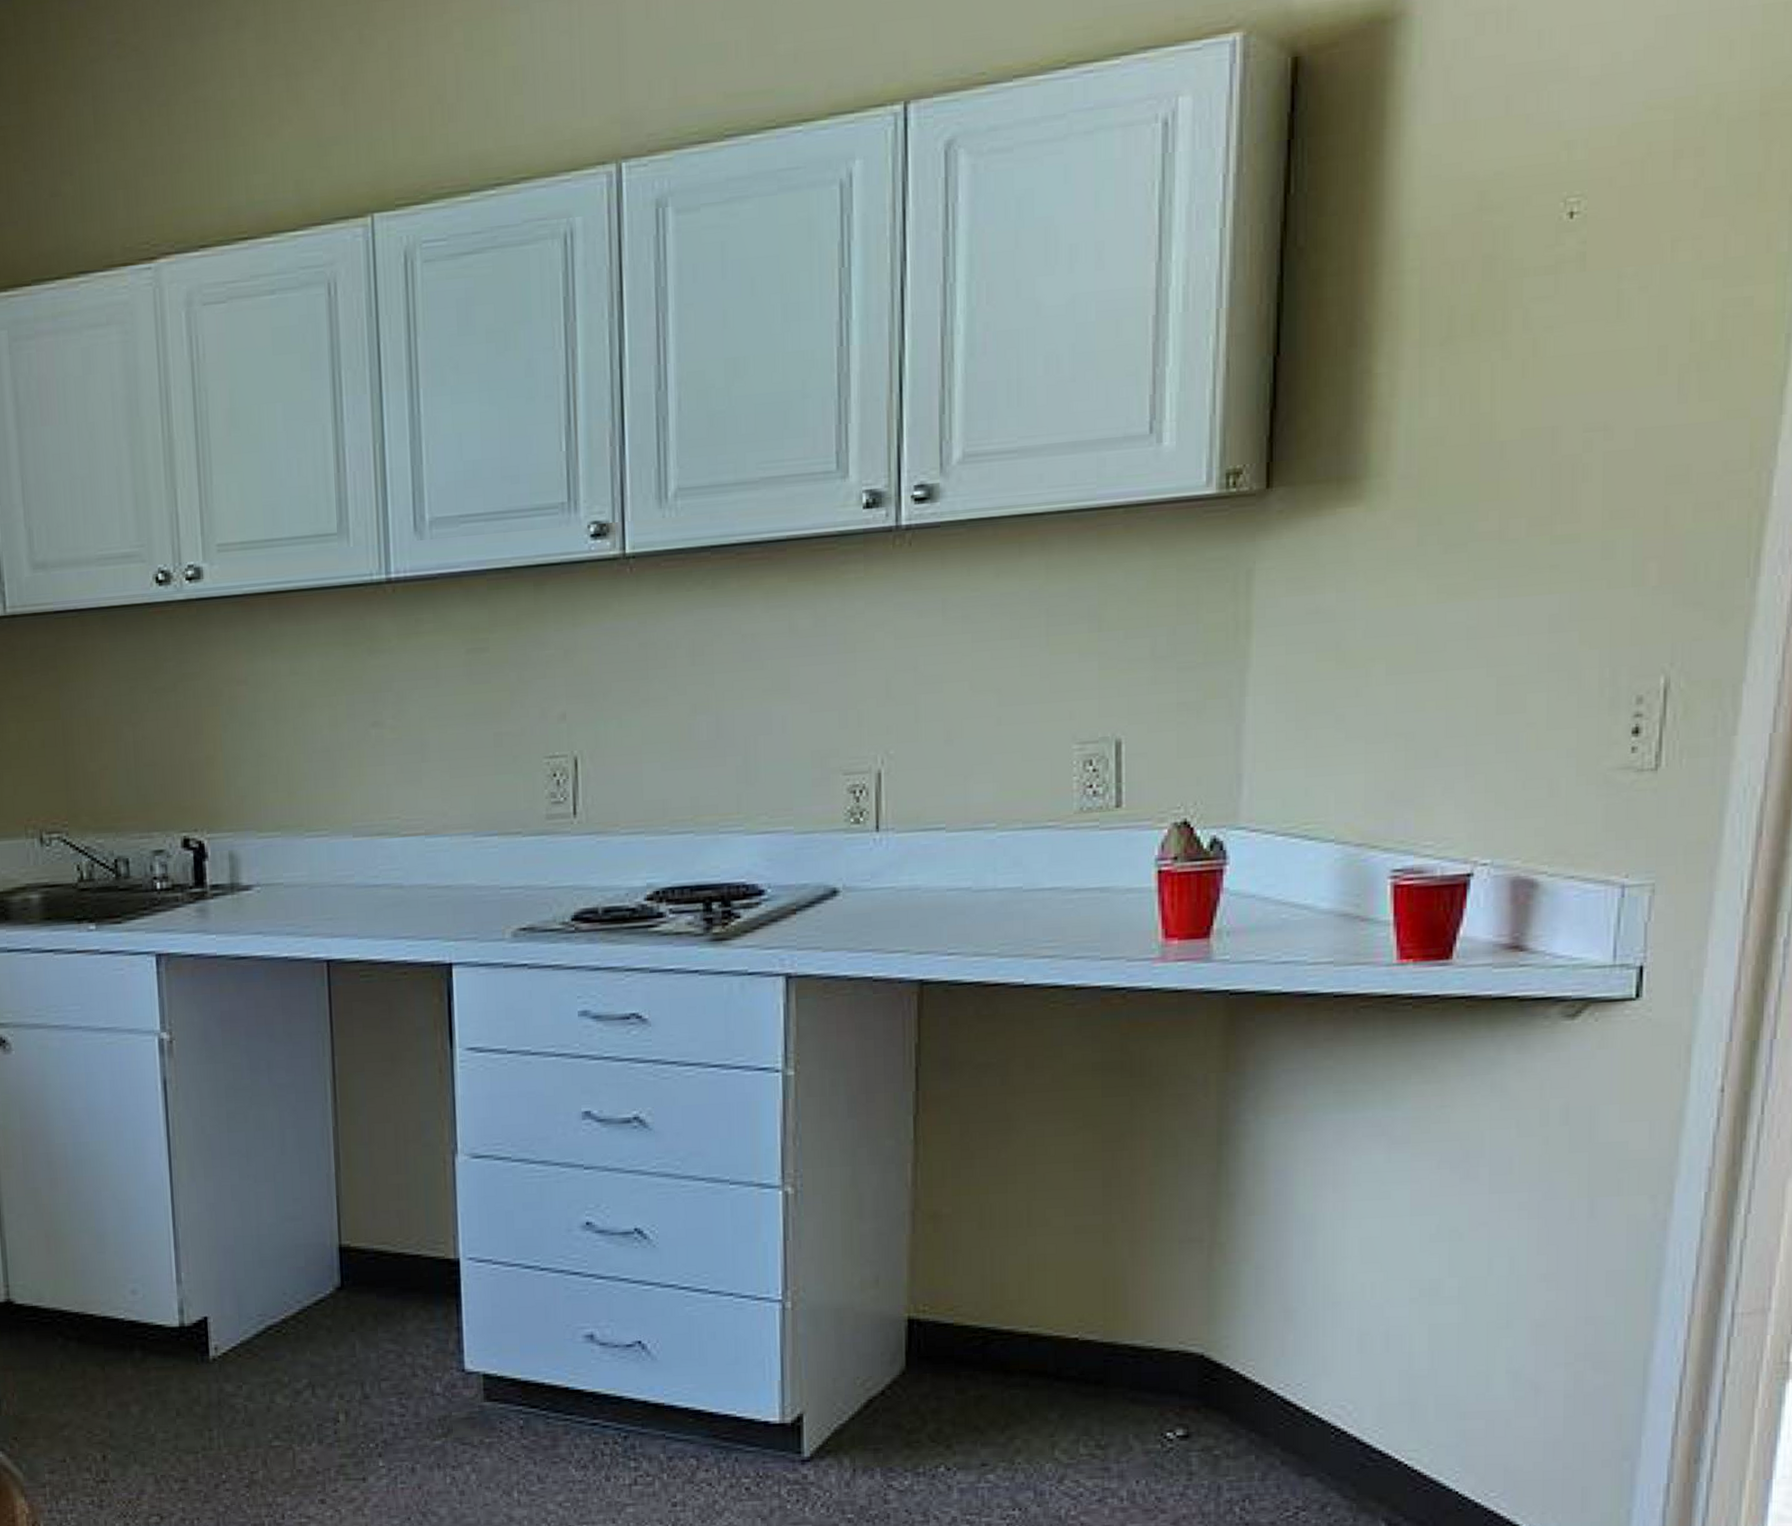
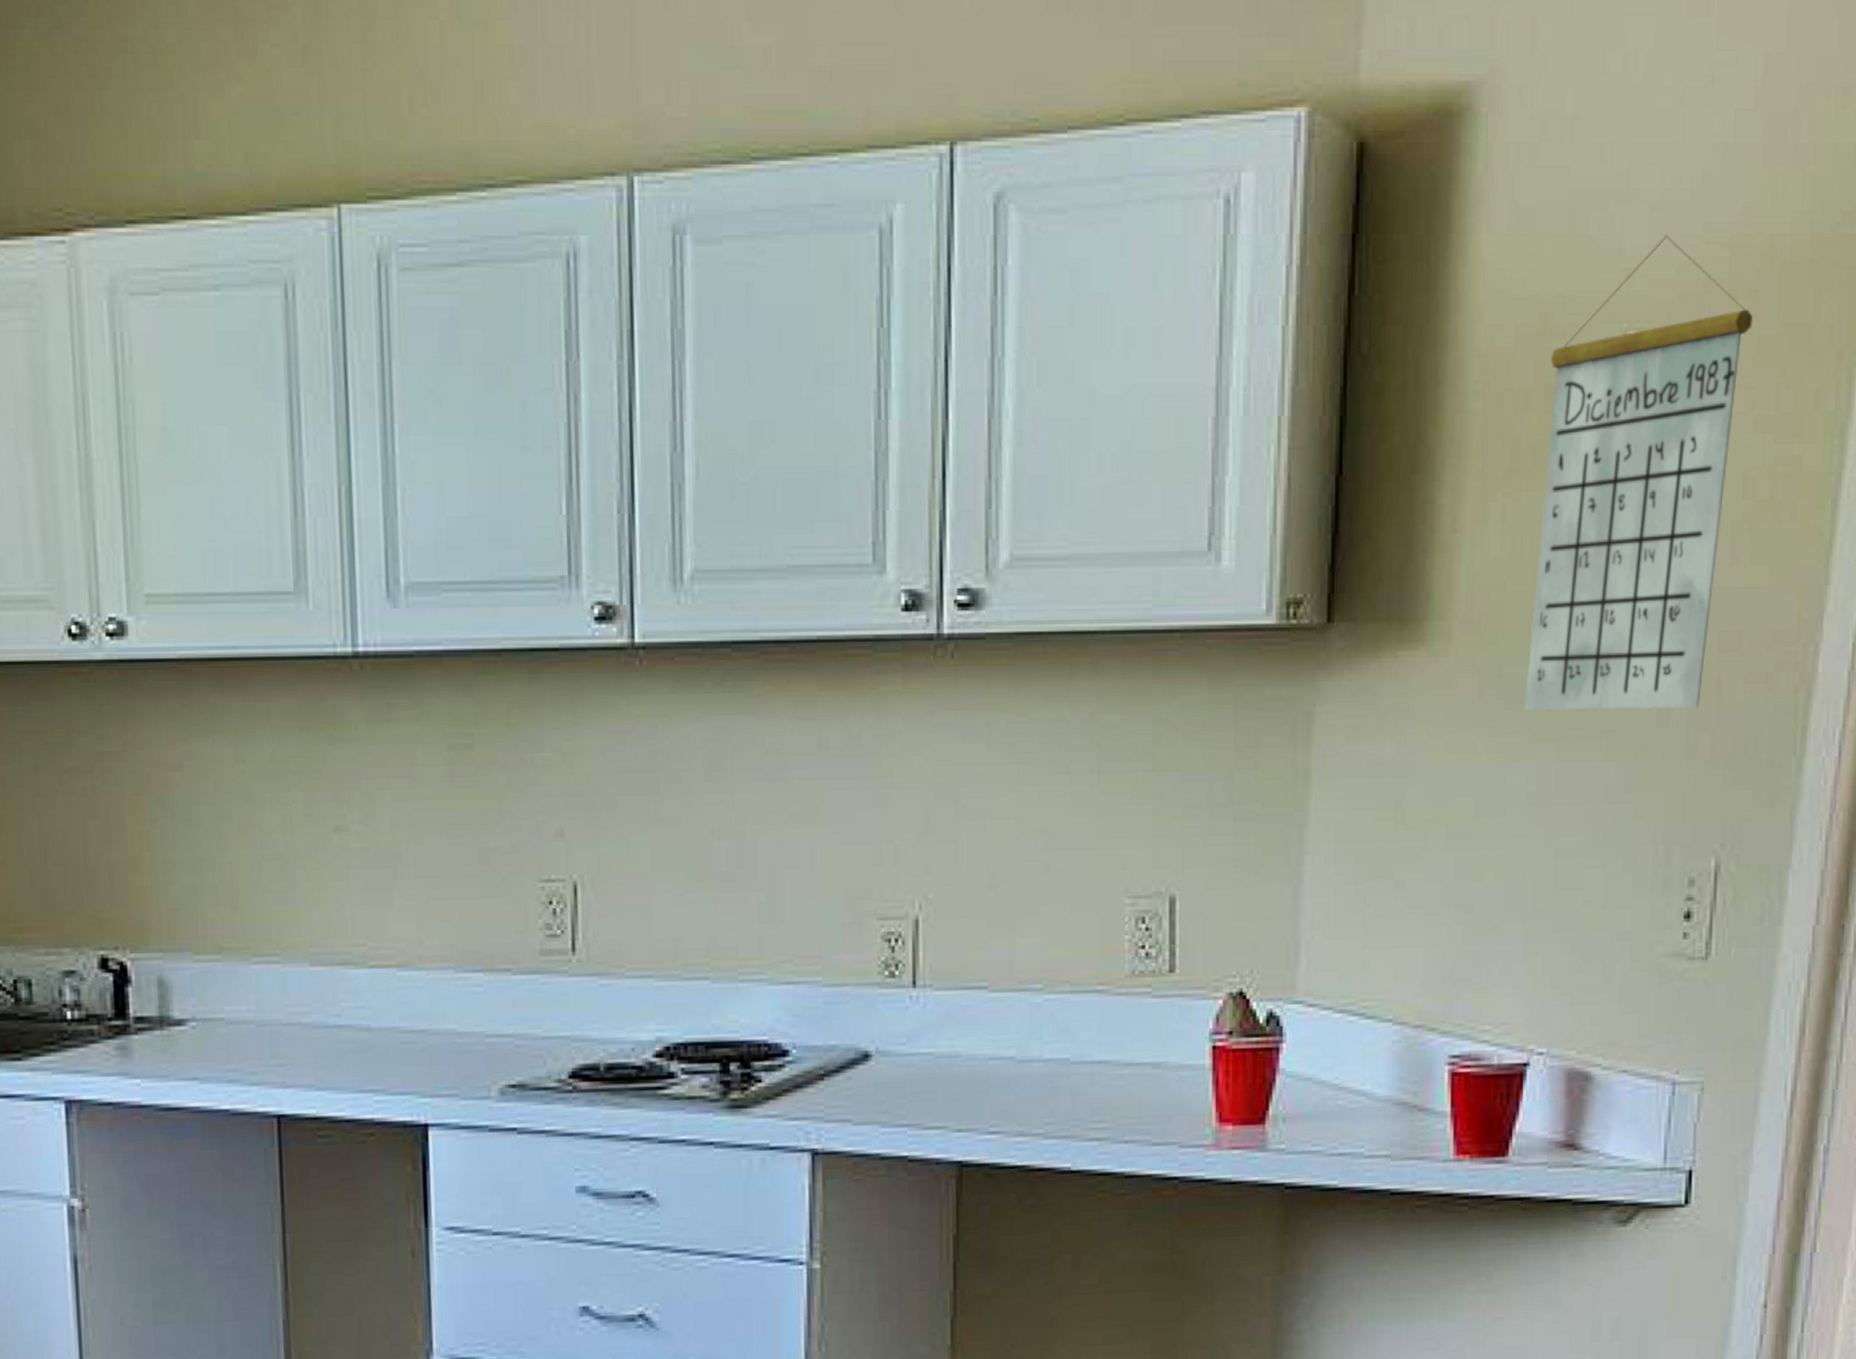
calendar: none [1464,106,1699,553] -> present [1524,235,1753,711]

